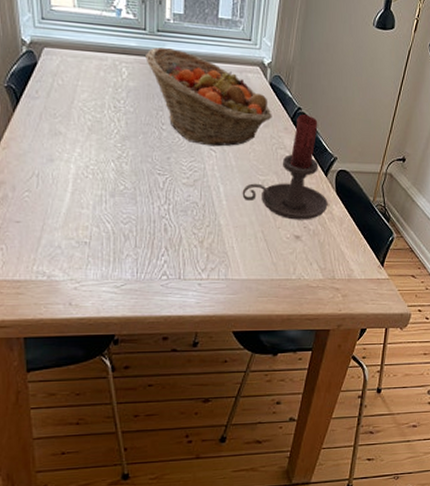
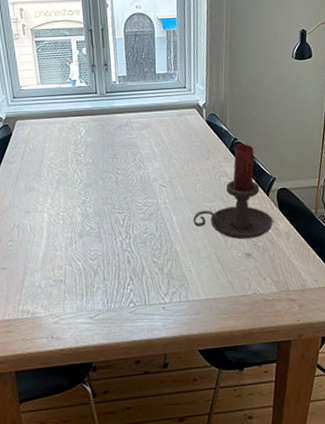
fruit basket: present [146,47,272,147] -> none [98,105,212,183]

